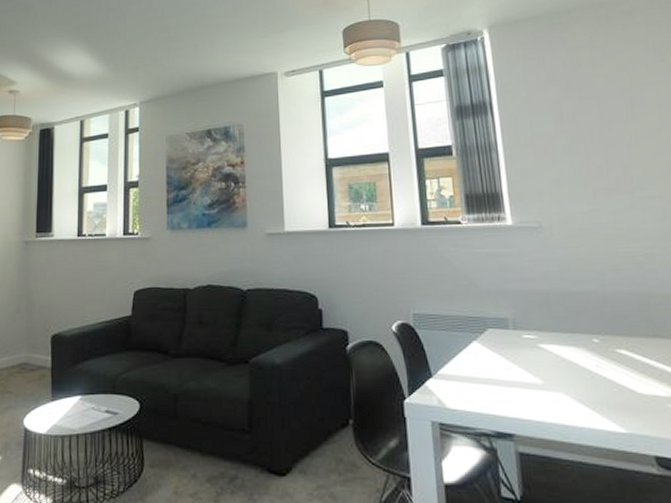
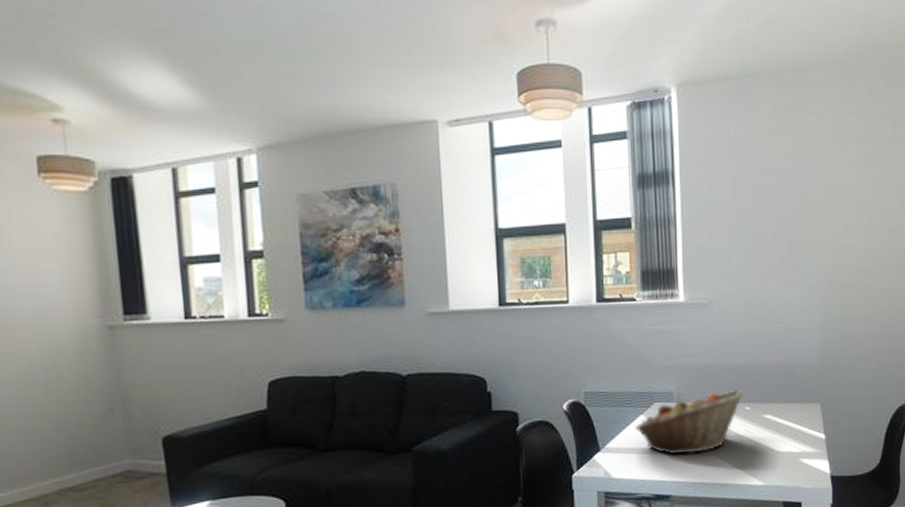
fruit basket: none [468,318,590,388] -> present [635,389,744,455]

